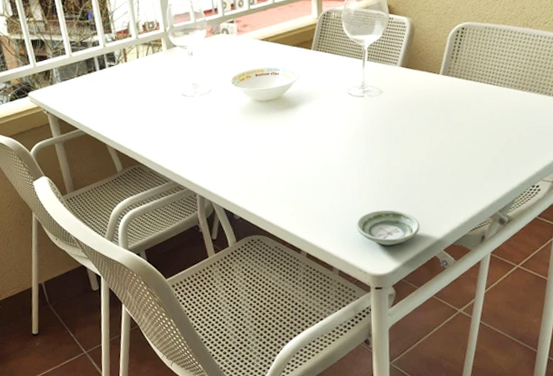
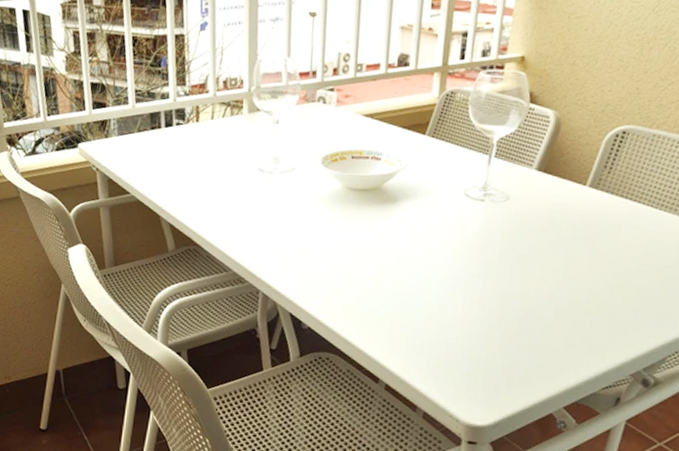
saucer: present [356,210,420,245] -> none [452,344,536,391]

